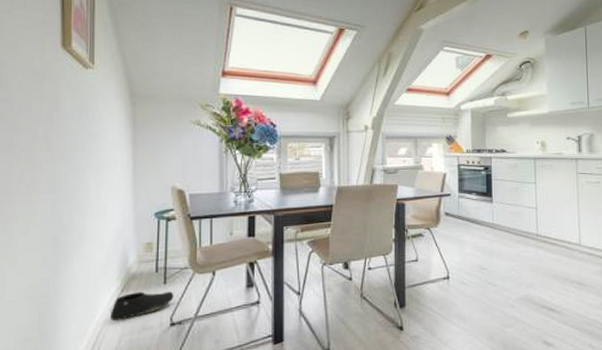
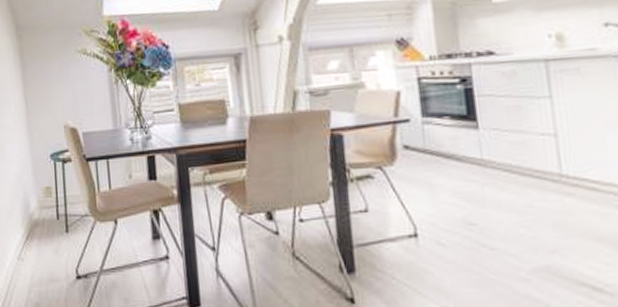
shoe: present [109,291,174,322] -> none [18,240,78,271]

